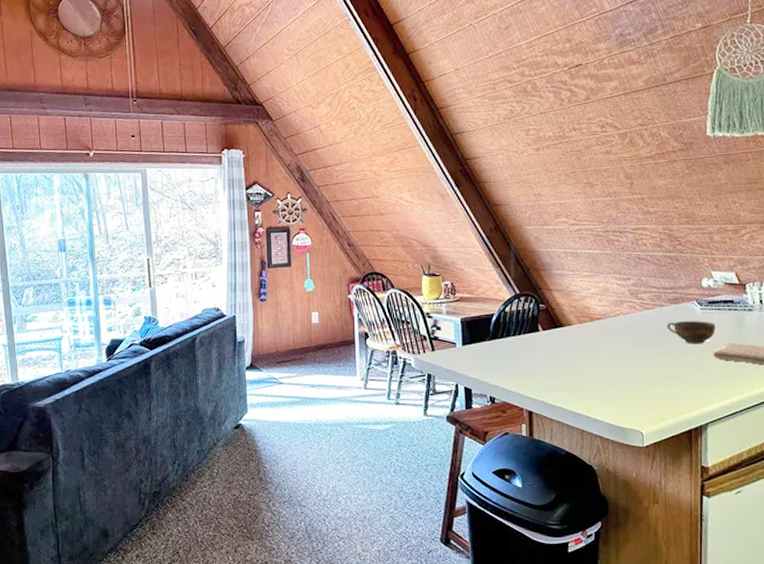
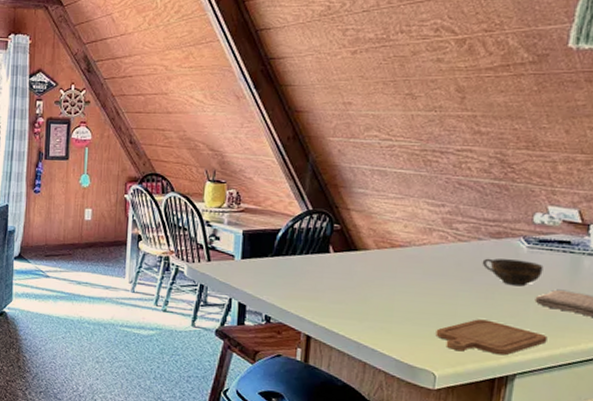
chopping board: none [638,377,728,409] -> present [436,319,548,356]

